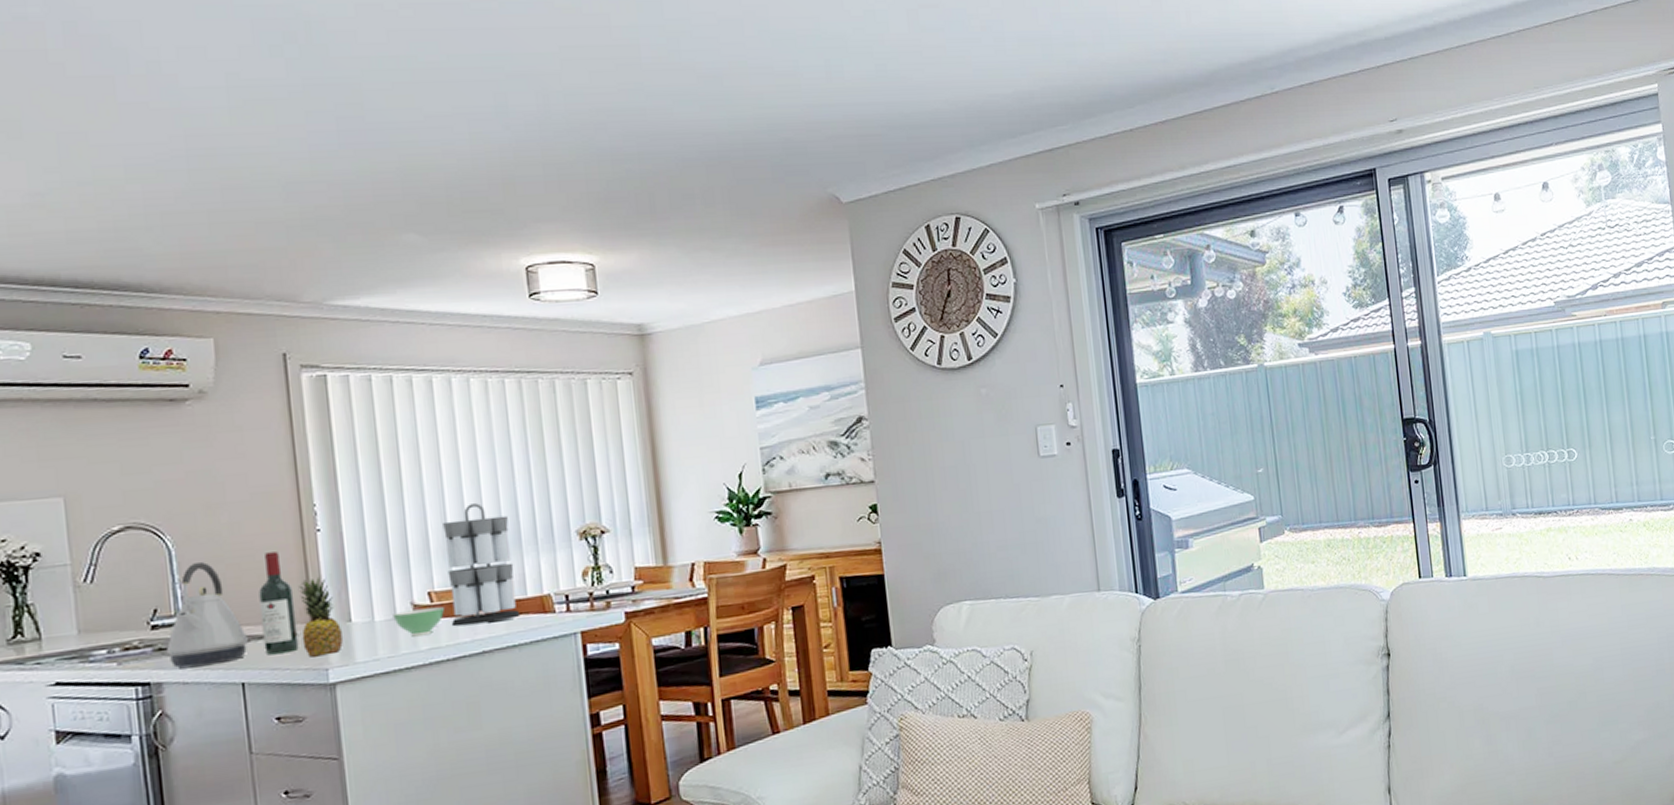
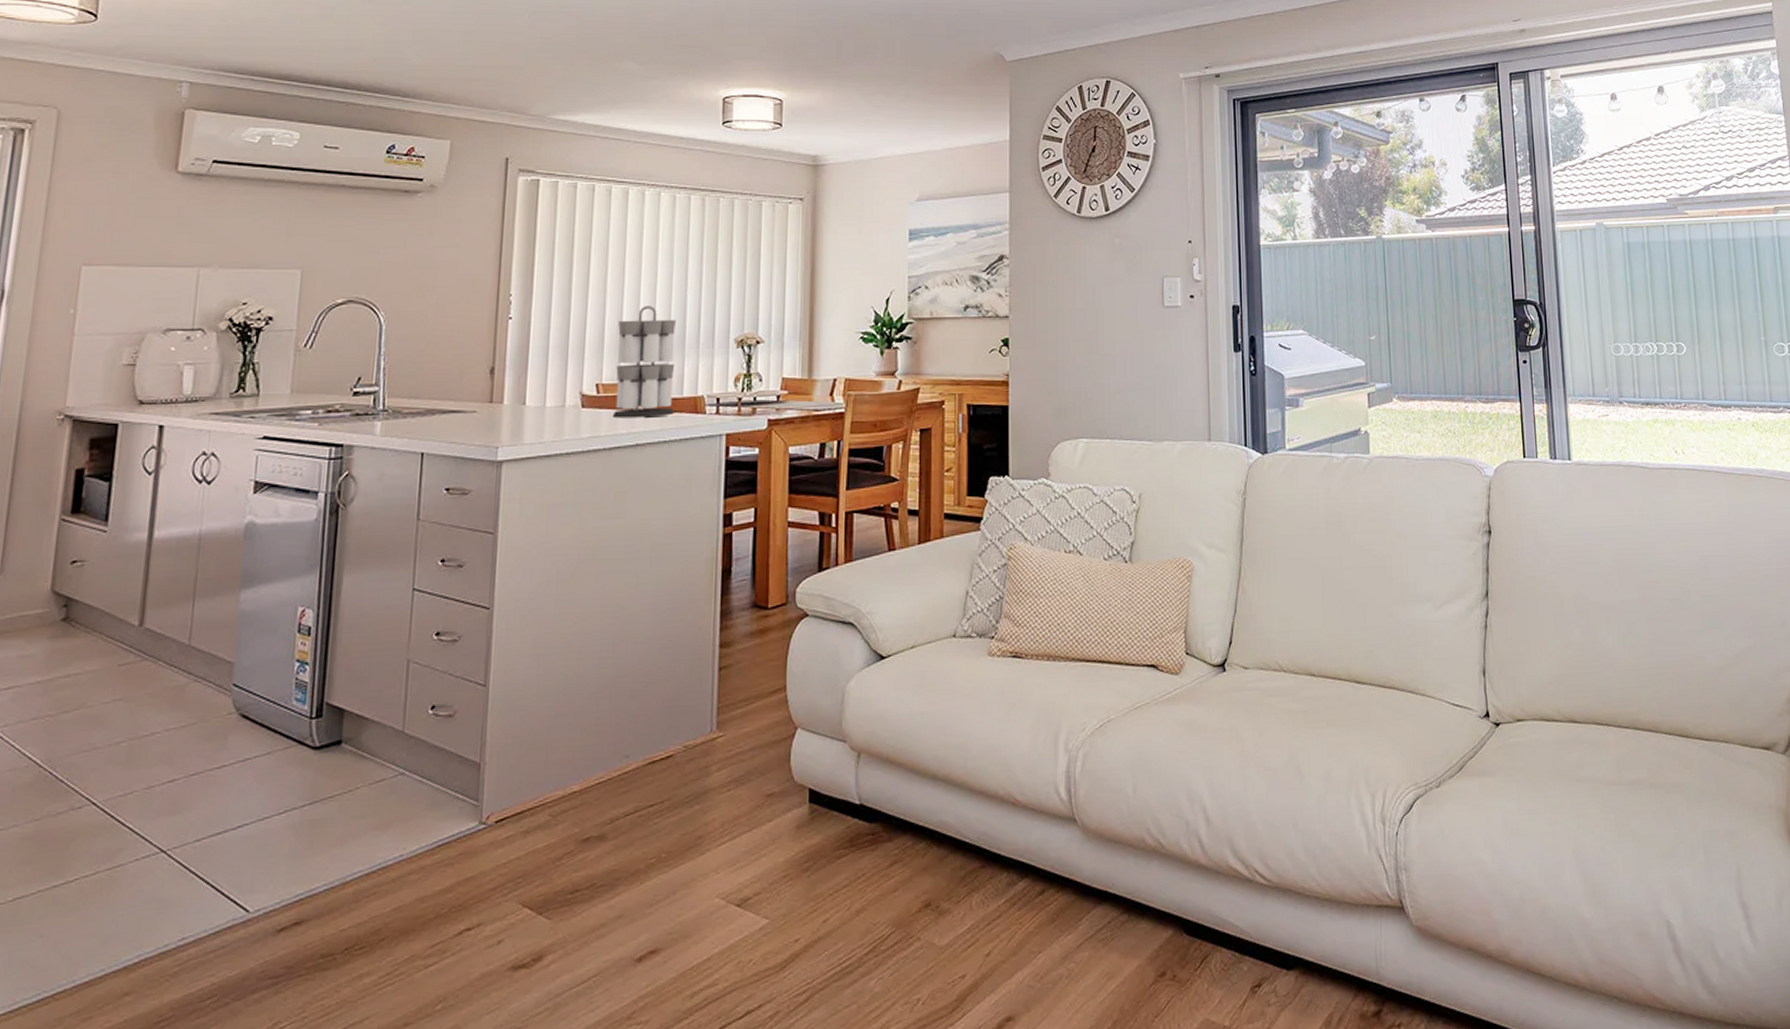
kettle: present [165,562,248,669] -> none [361,338,434,435]
wine bottle: present [259,552,299,656] -> none [446,334,480,429]
fruit: present [299,576,343,657] -> none [479,360,516,435]
bowl: present [392,607,444,637] -> none [562,399,608,424]

